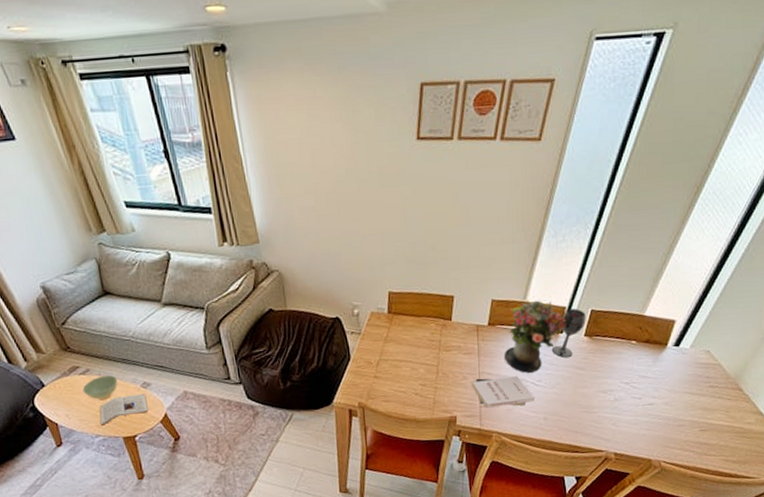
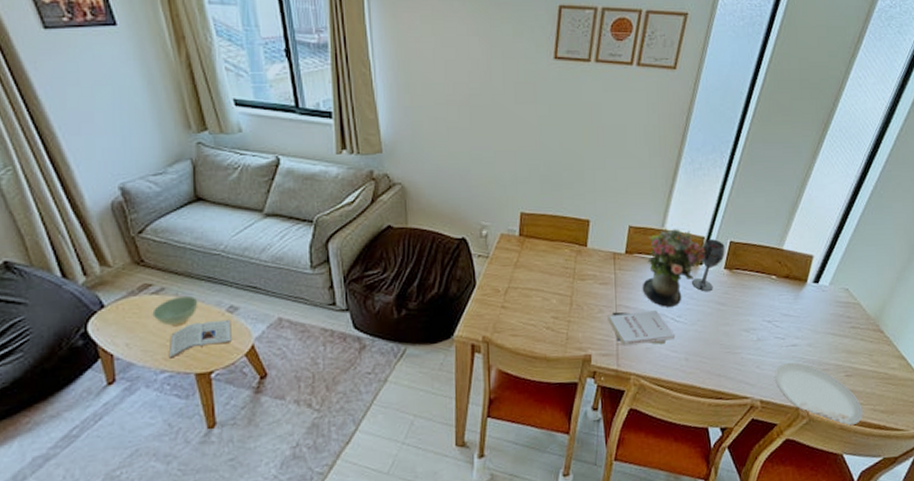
plate: none [630,419,715,475] -> present [775,363,863,427]

